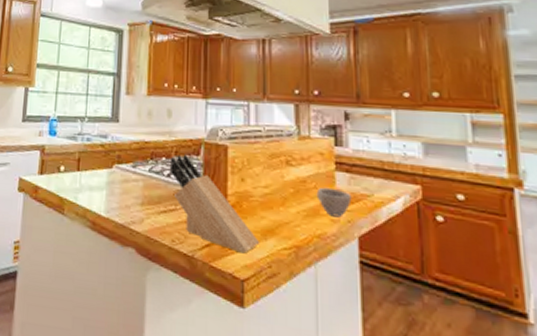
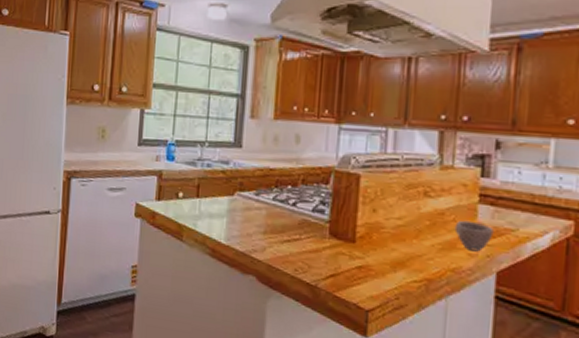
knife block: present [169,154,260,254] -> none [295,182,389,285]

